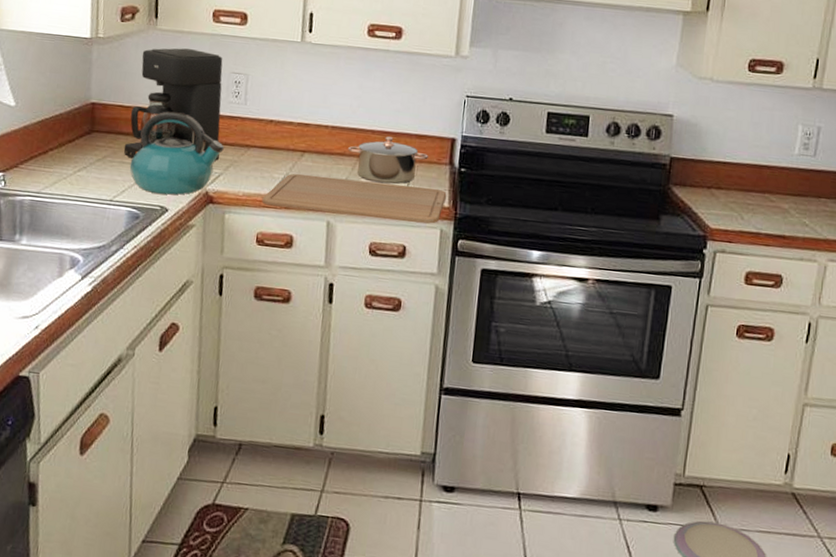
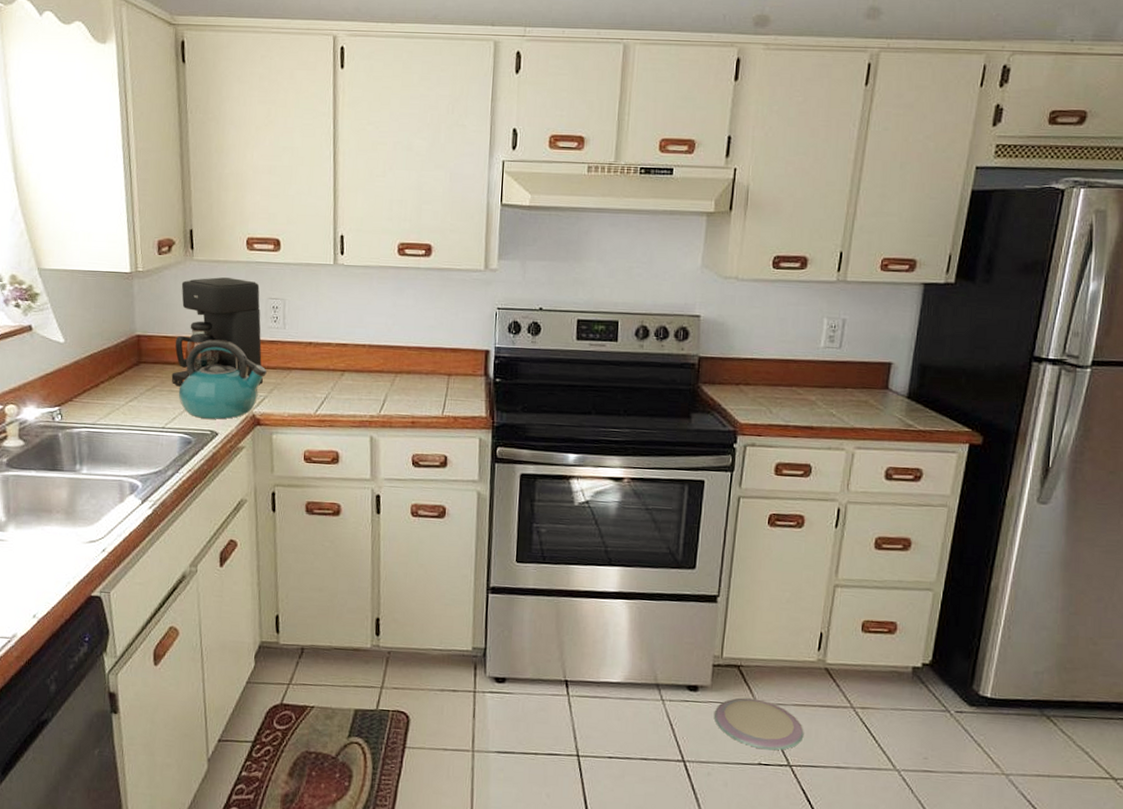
chopping board: present [261,173,447,224] -> none [306,392,484,434]
cooking pot: present [348,136,429,184] -> none [386,352,464,398]

